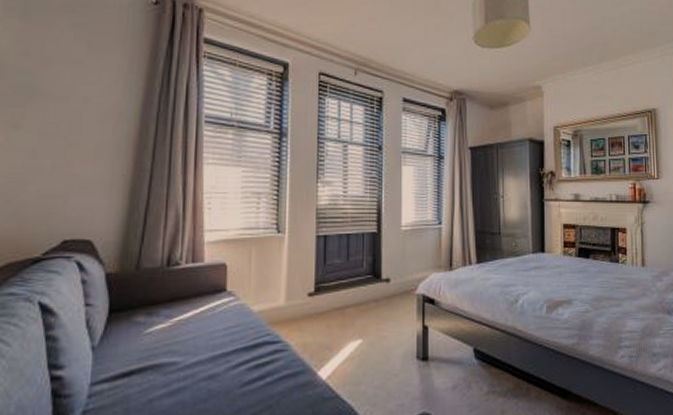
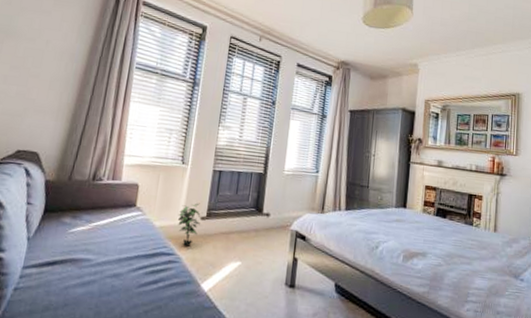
potted plant: none [279,277,308,330] -> present [177,203,201,246]

